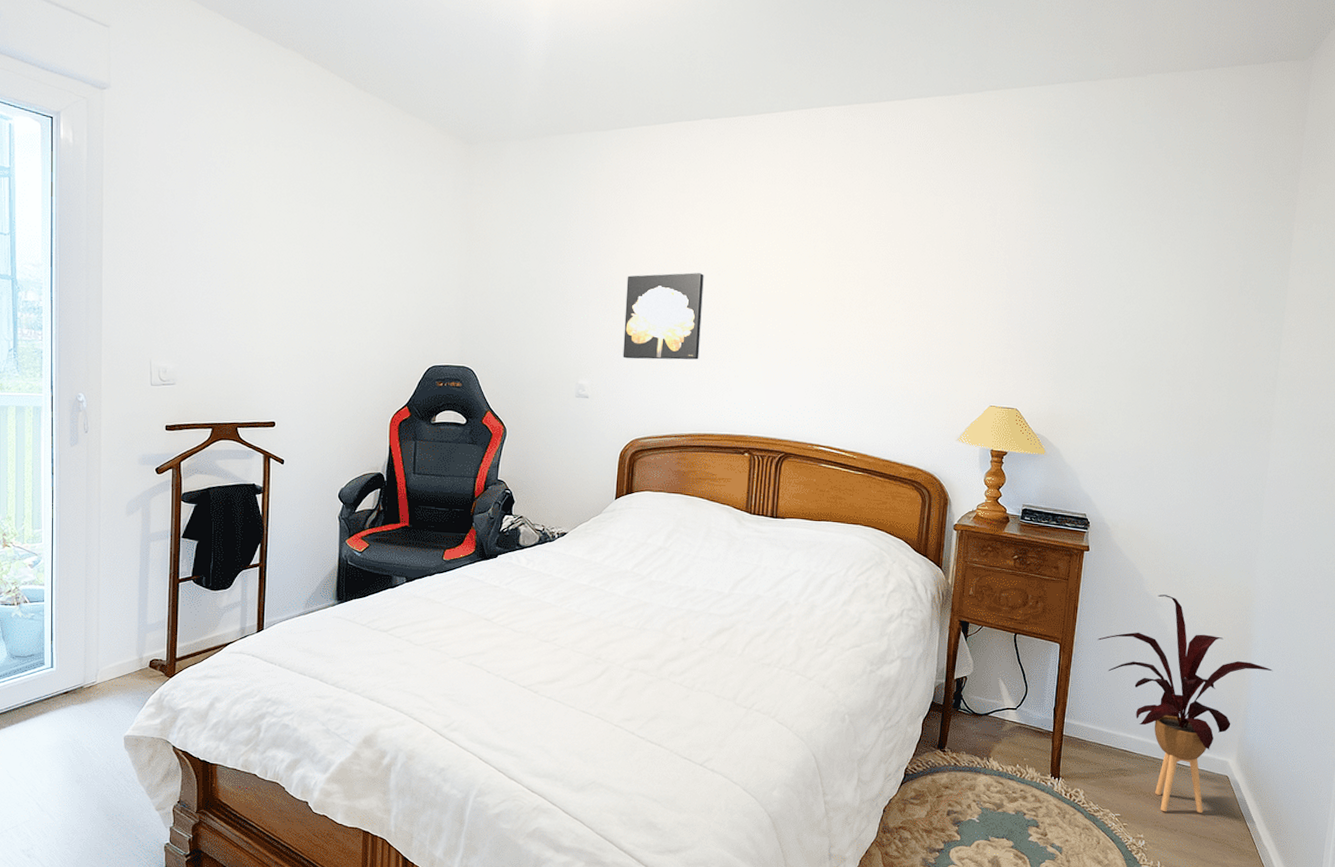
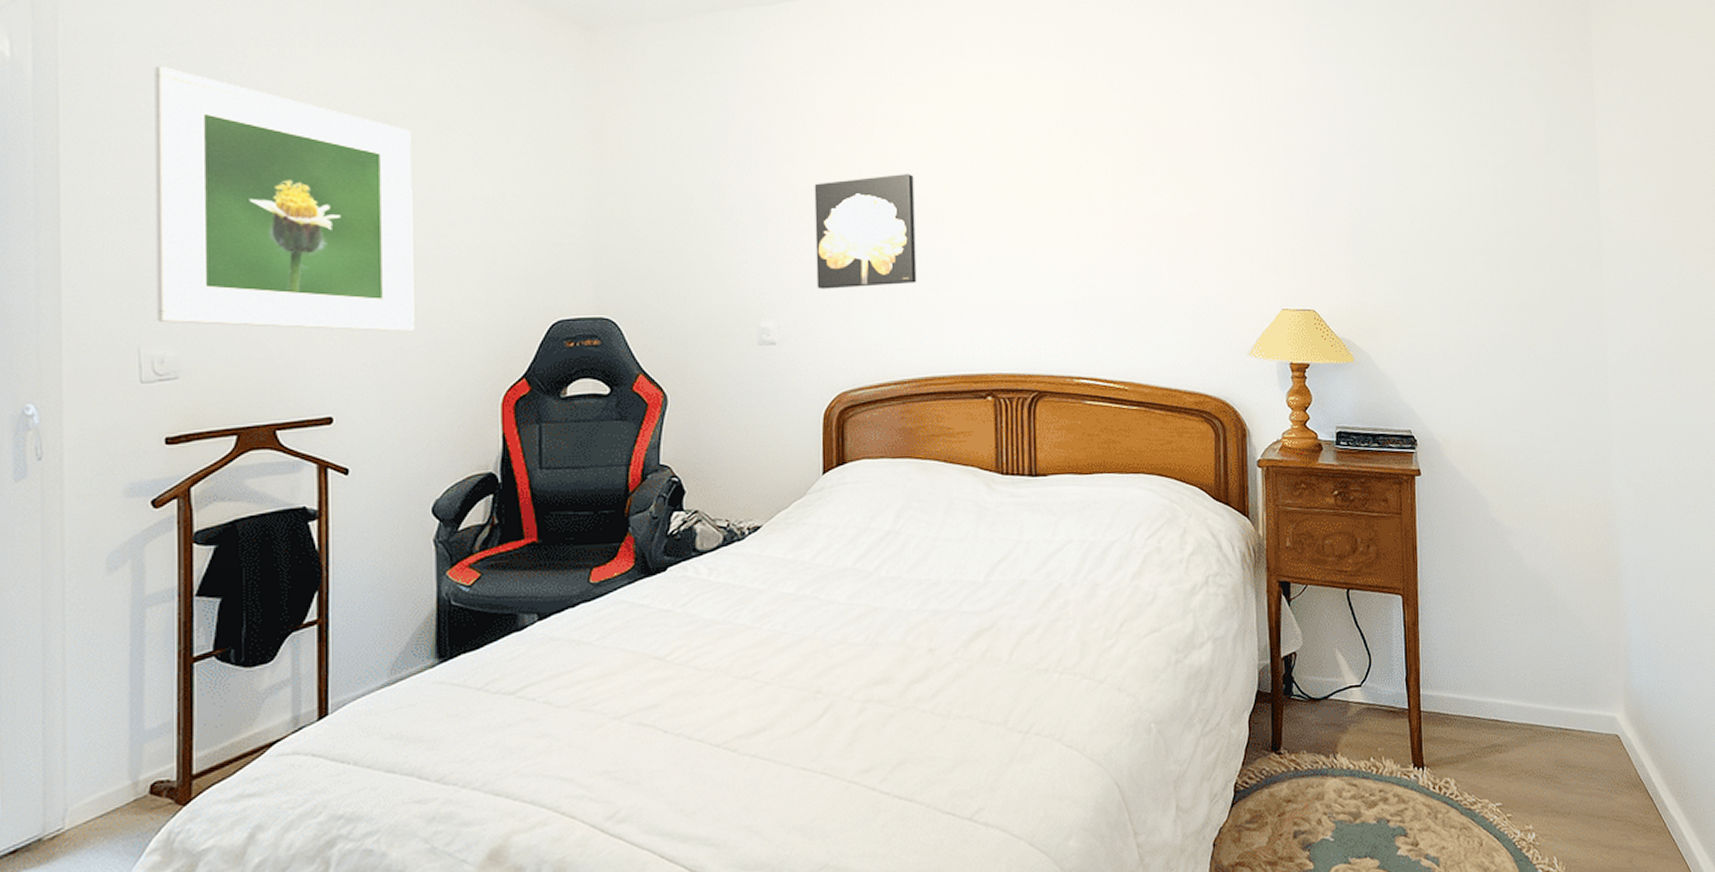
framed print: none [162,155,338,365] -> present [154,65,415,332]
house plant: present [1097,594,1273,813] -> none [1445,519,1649,792]

